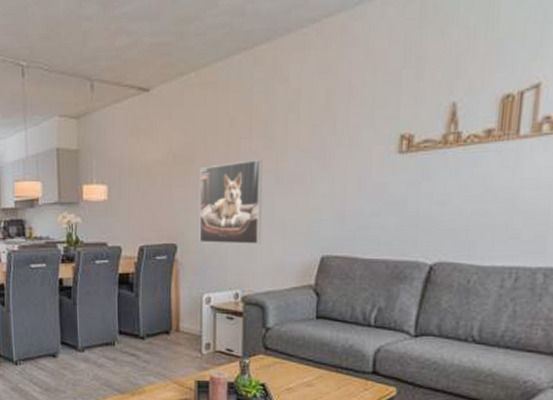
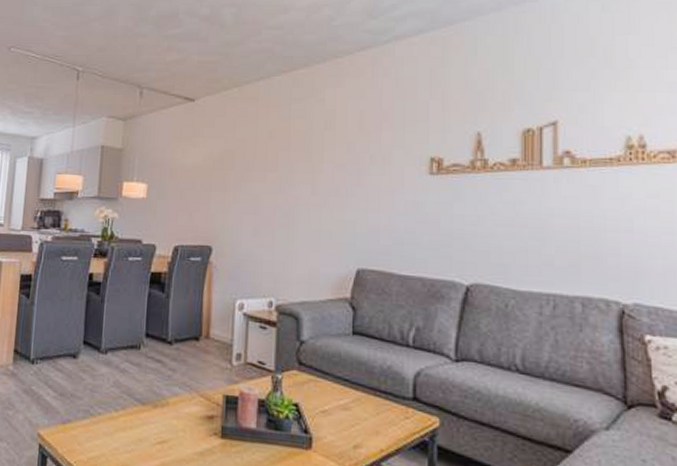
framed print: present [199,159,262,244] -> none [234,170,299,252]

